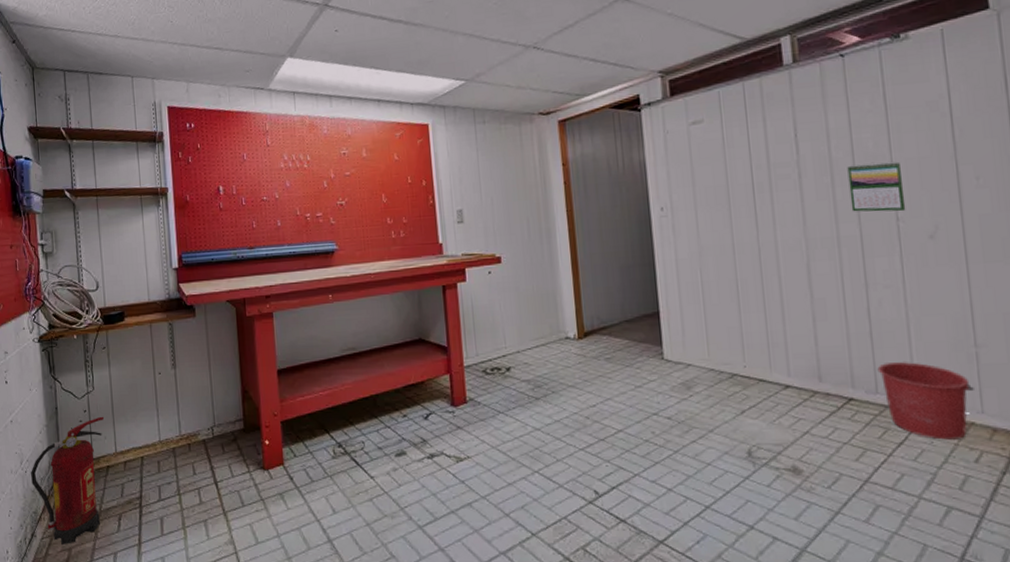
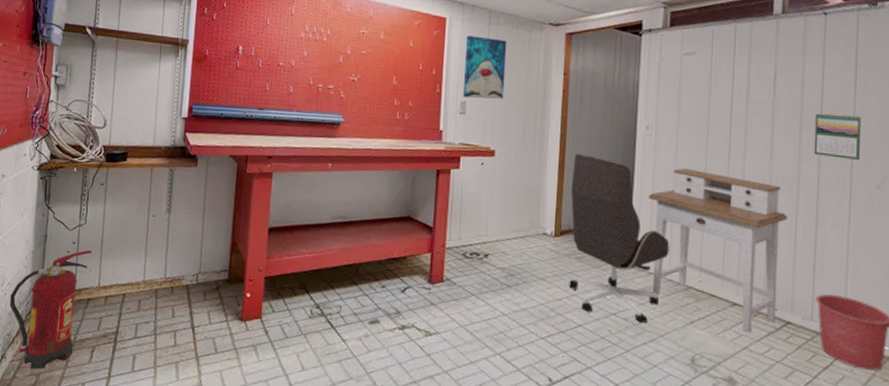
wall art: none [452,138,502,206] -> present [463,35,507,99]
office chair: none [586,247,706,420] -> present [569,153,670,324]
desk: none [675,246,836,416] -> present [649,168,788,334]

